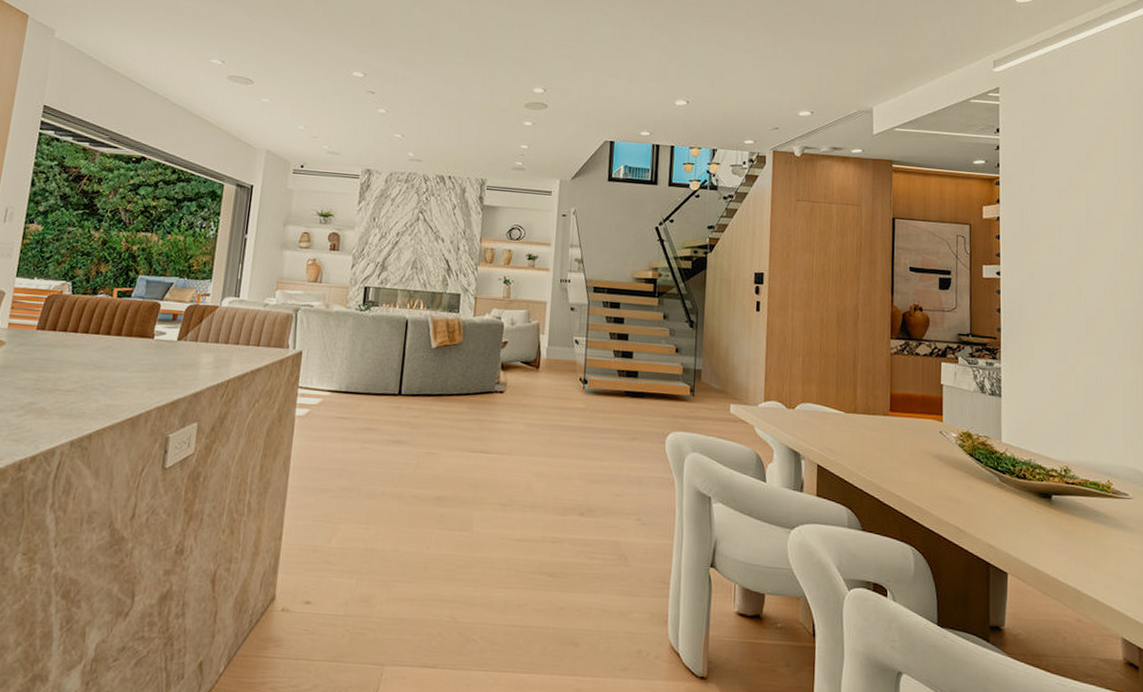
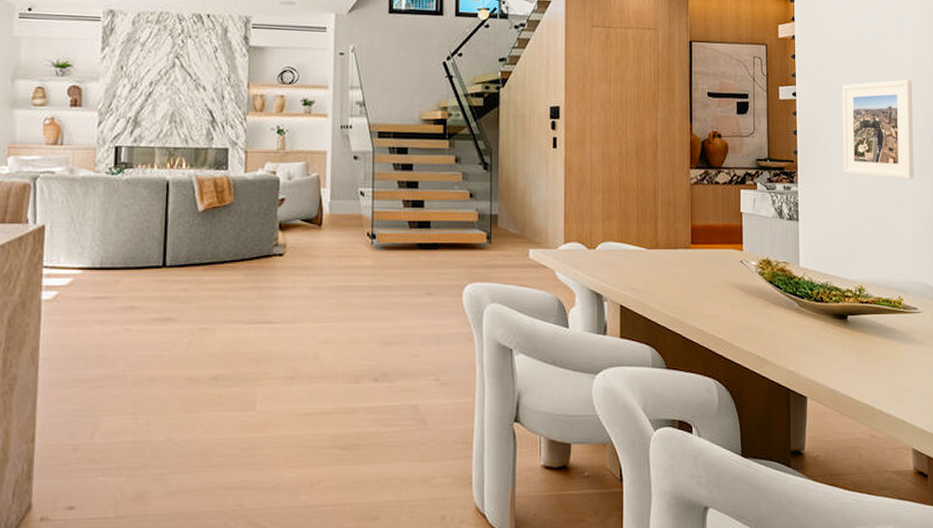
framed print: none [1048,265,1125,364] -> present [842,80,914,179]

